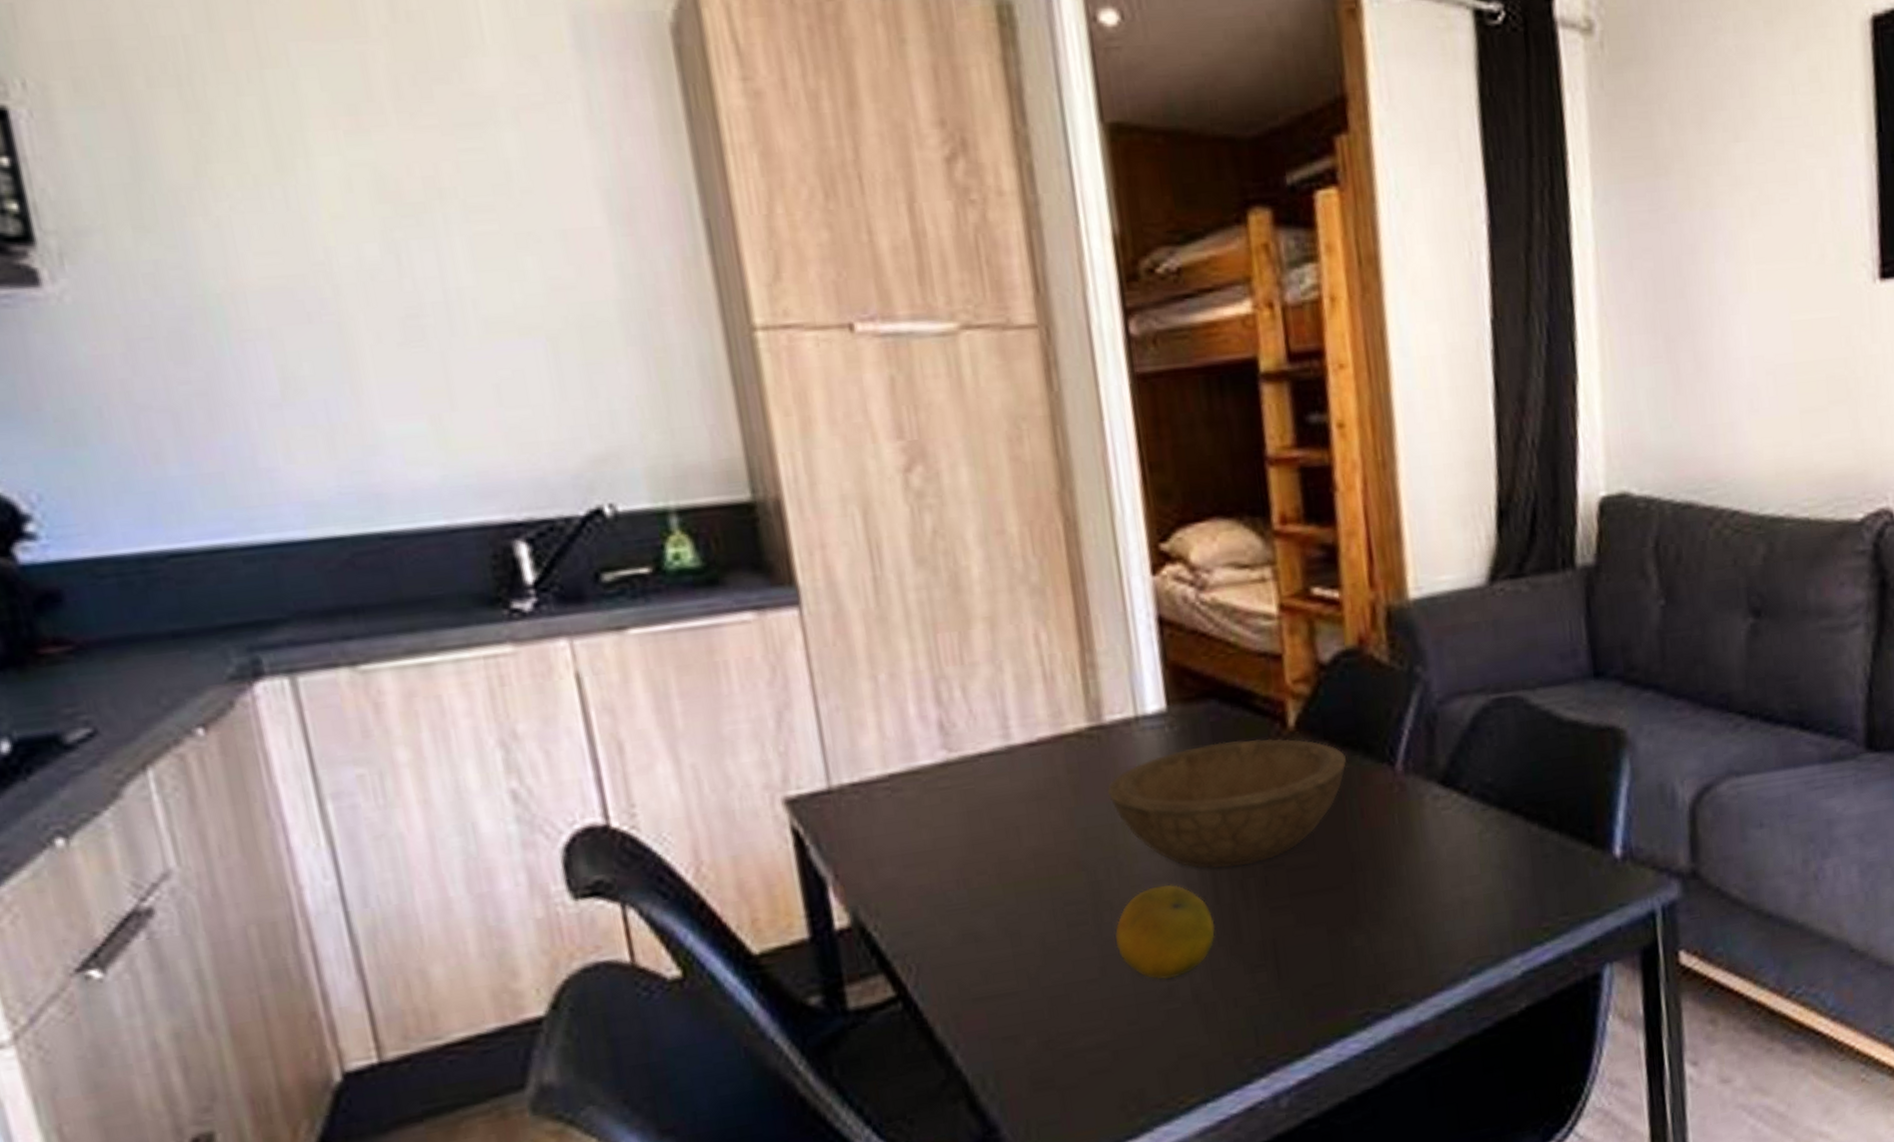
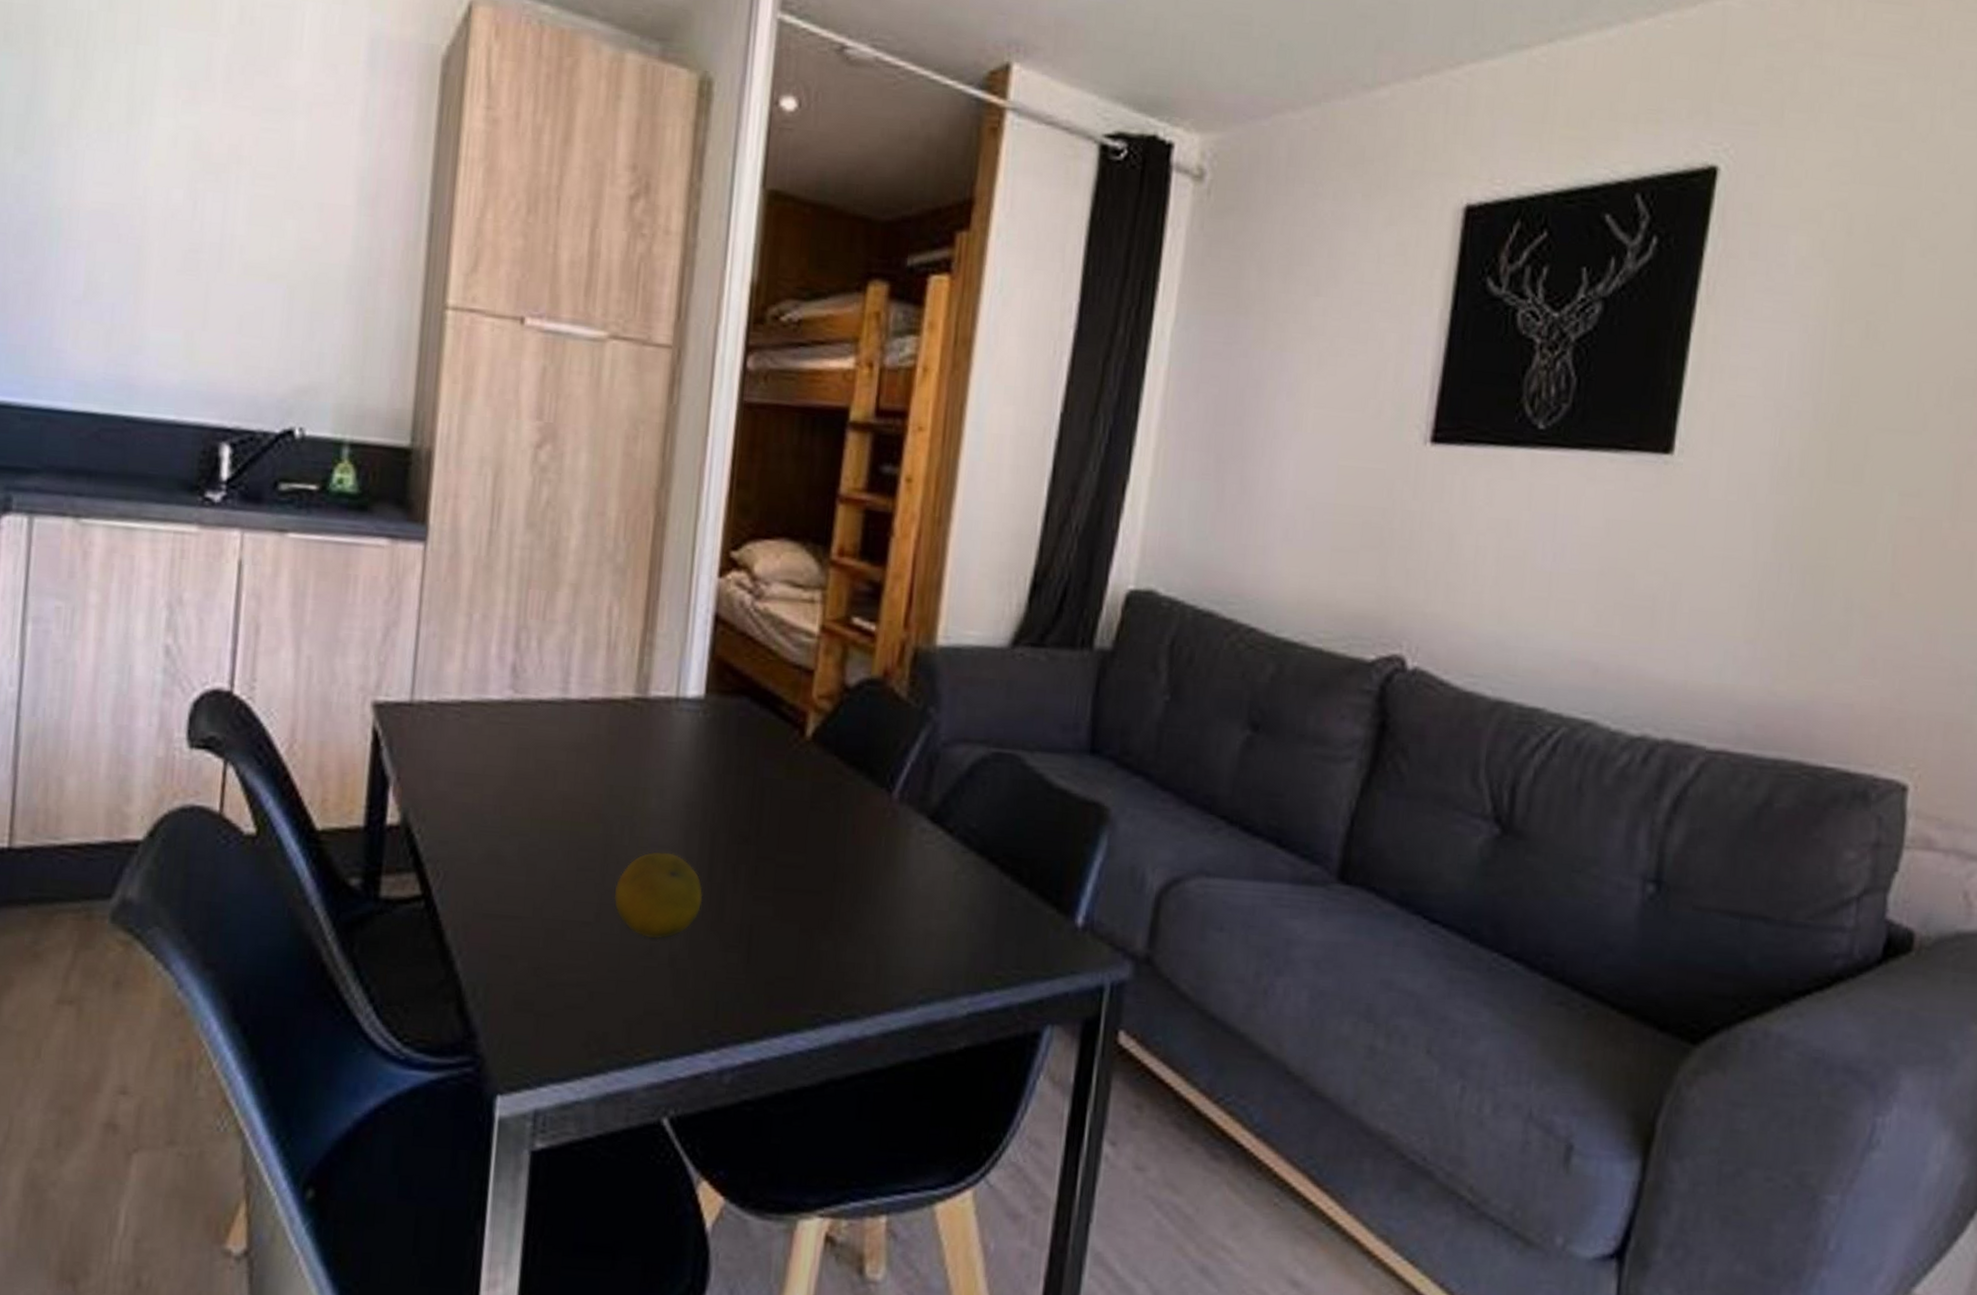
bowl: present [1107,738,1347,869] -> none [638,735,851,852]

